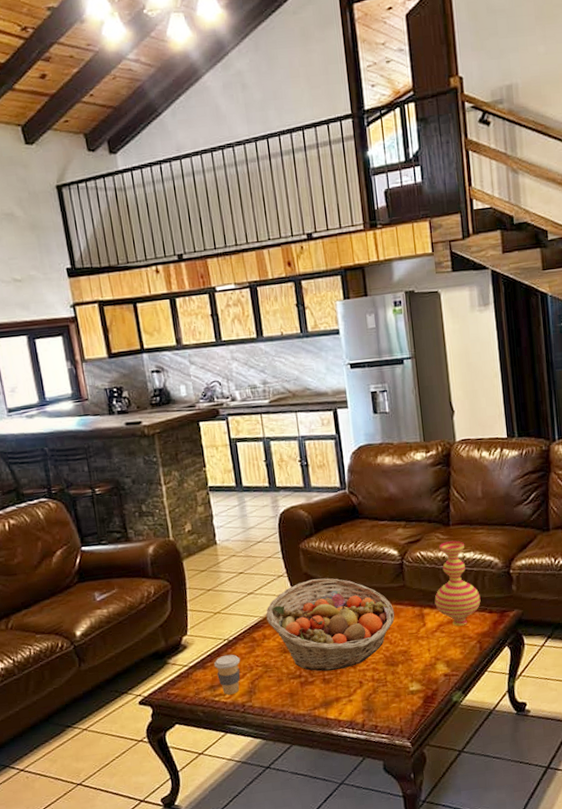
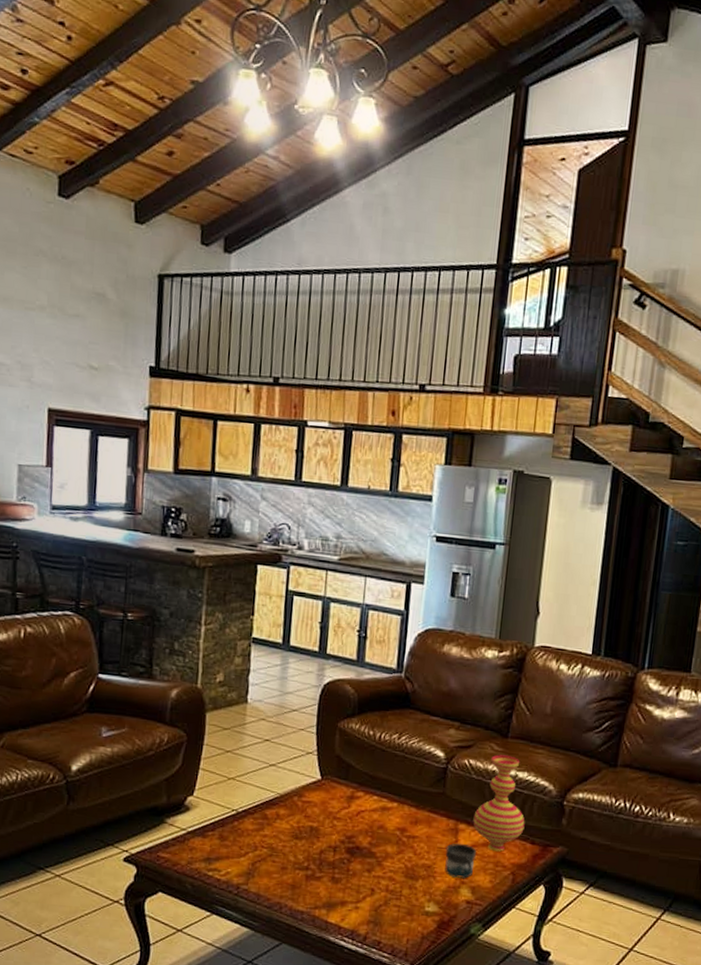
coffee cup: present [214,654,241,695] -> none [216,827,245,873]
fruit basket: present [266,578,395,672] -> none [284,764,427,871]
mug: none [416,625,444,657] -> present [445,843,476,878]

